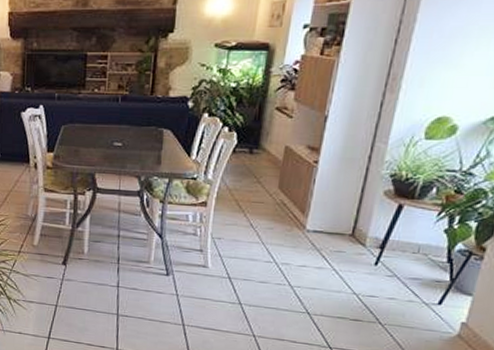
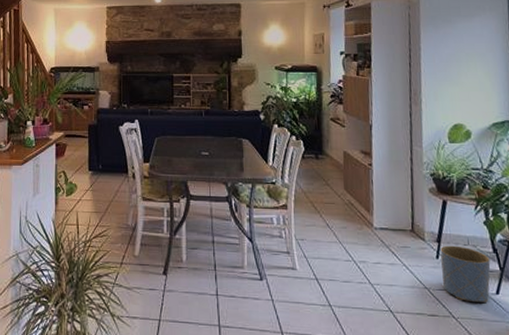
planter: none [375,252,441,312] -> present [440,245,491,302]

